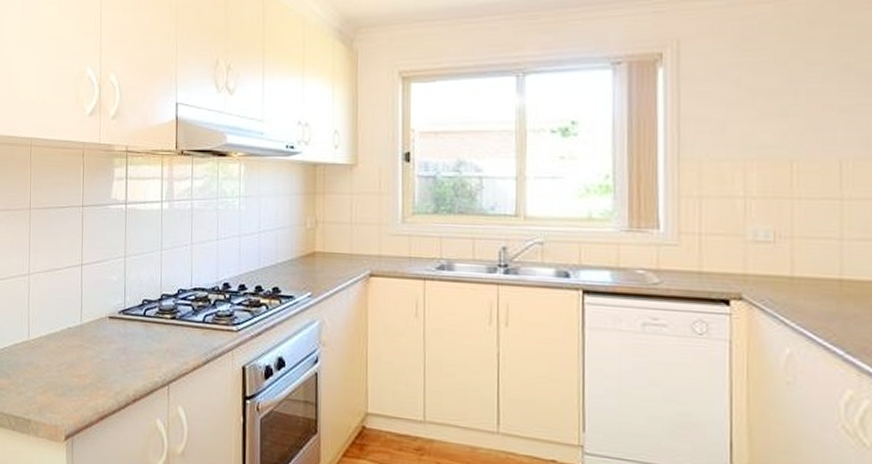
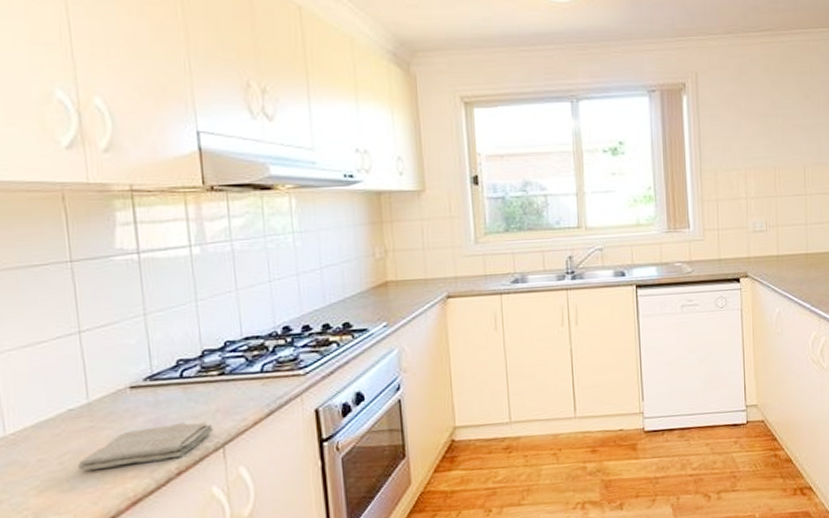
washcloth: none [69,354,163,387] -> present [78,421,214,471]

